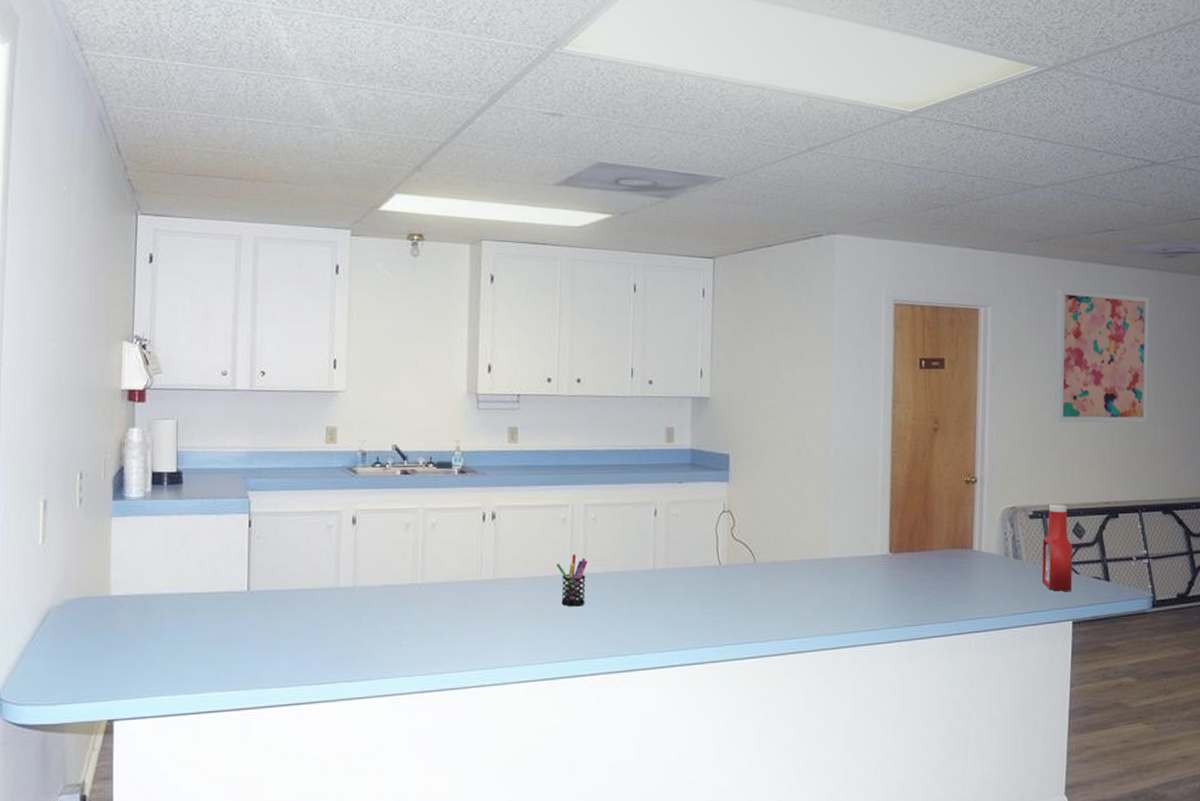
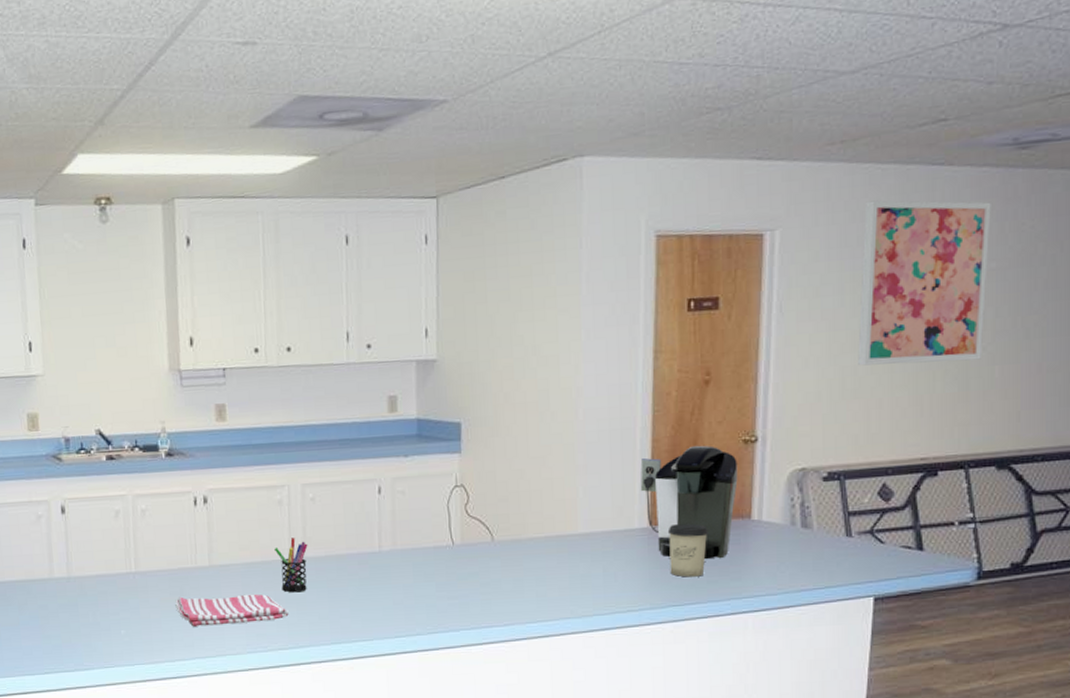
dish towel: none [458,607,567,638] -> present [175,594,289,627]
coffee maker: none [881,483,962,585] -> present [640,445,738,560]
cup: none [904,552,938,600] -> present [667,523,708,577]
ketchup bottle: present [1041,504,1073,591] -> none [836,462,877,564]

